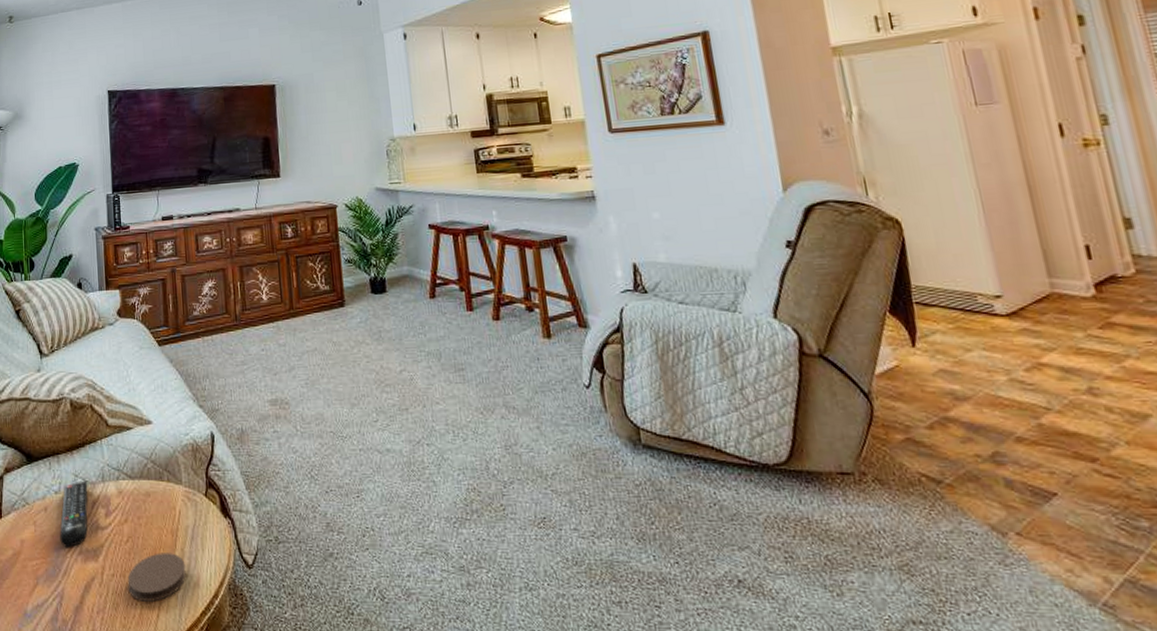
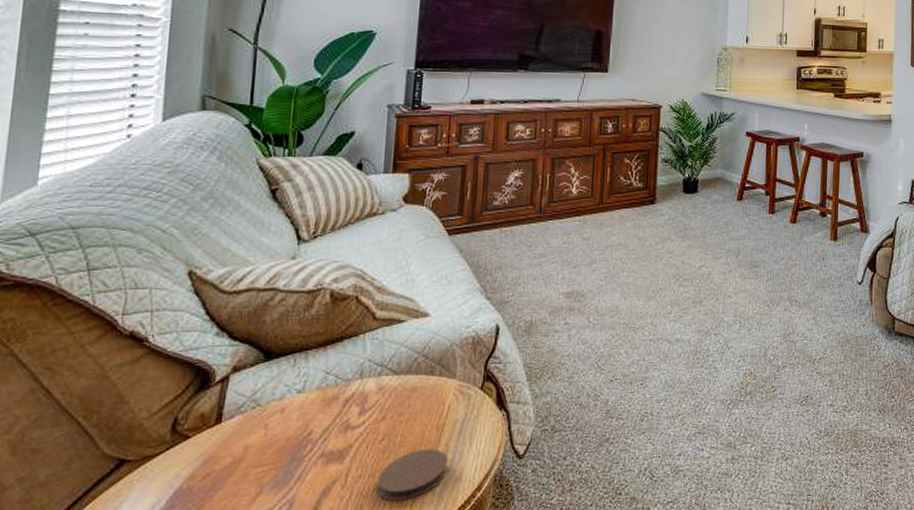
remote control: present [60,480,88,547] -> none [297,377,342,450]

